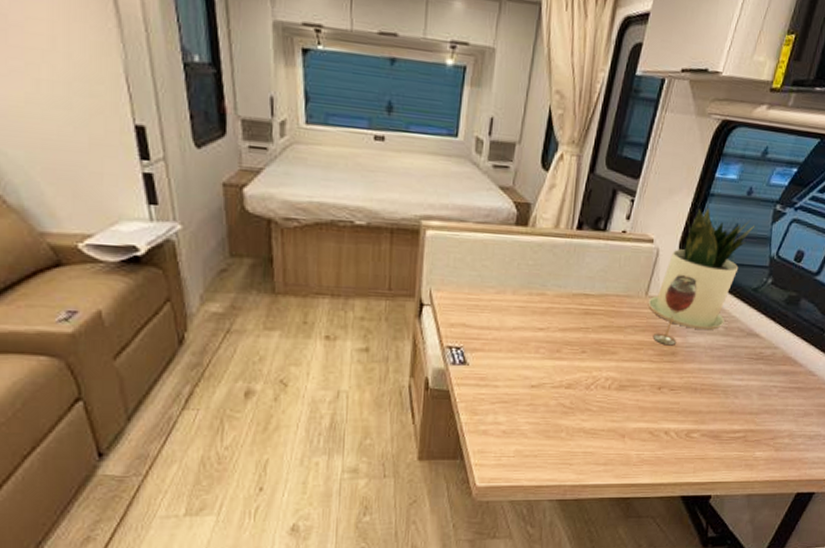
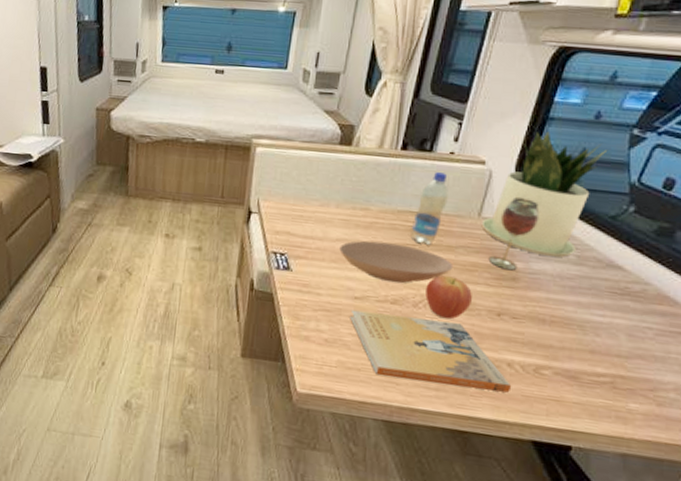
bowl: none [516,327,623,368] -> present [339,241,454,283]
book: none [527,398,668,459] -> present [350,310,512,393]
bottle: none [584,252,620,327] -> present [410,172,448,245]
fruit: none [597,355,638,398] -> present [425,275,472,320]

